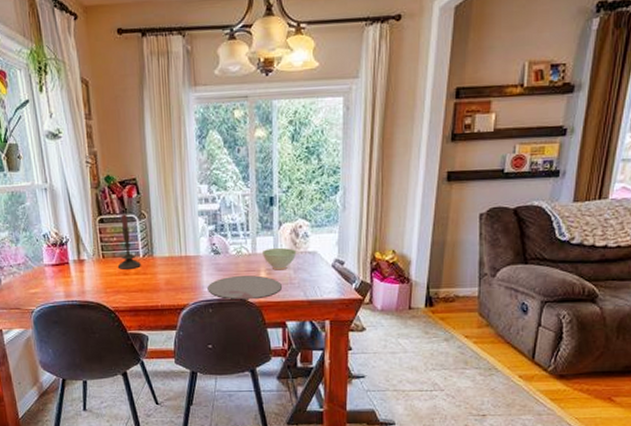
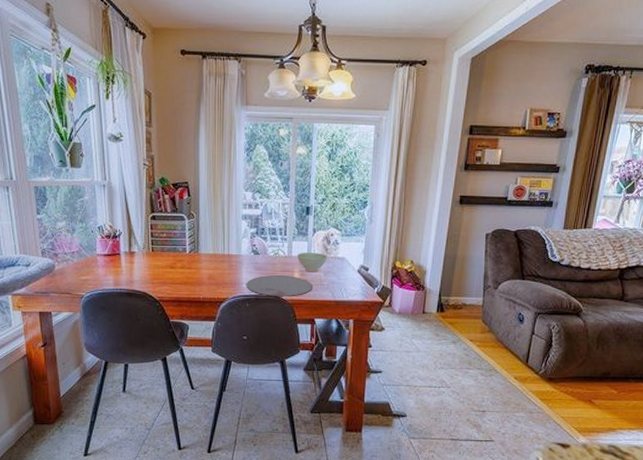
candle: present [118,213,141,269] -> none [166,212,187,263]

